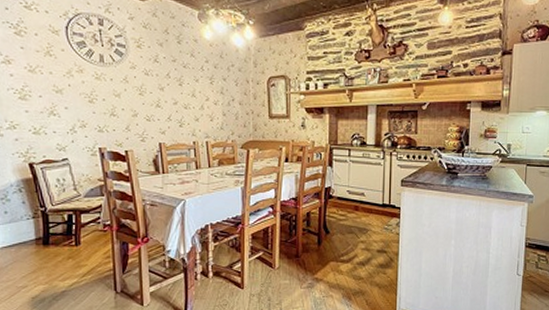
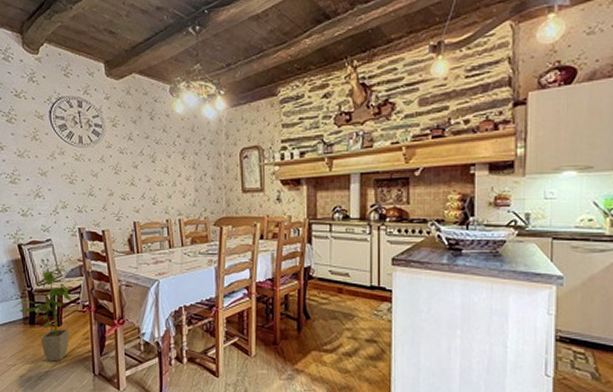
house plant: none [23,188,91,281] -> present [12,269,72,362]

